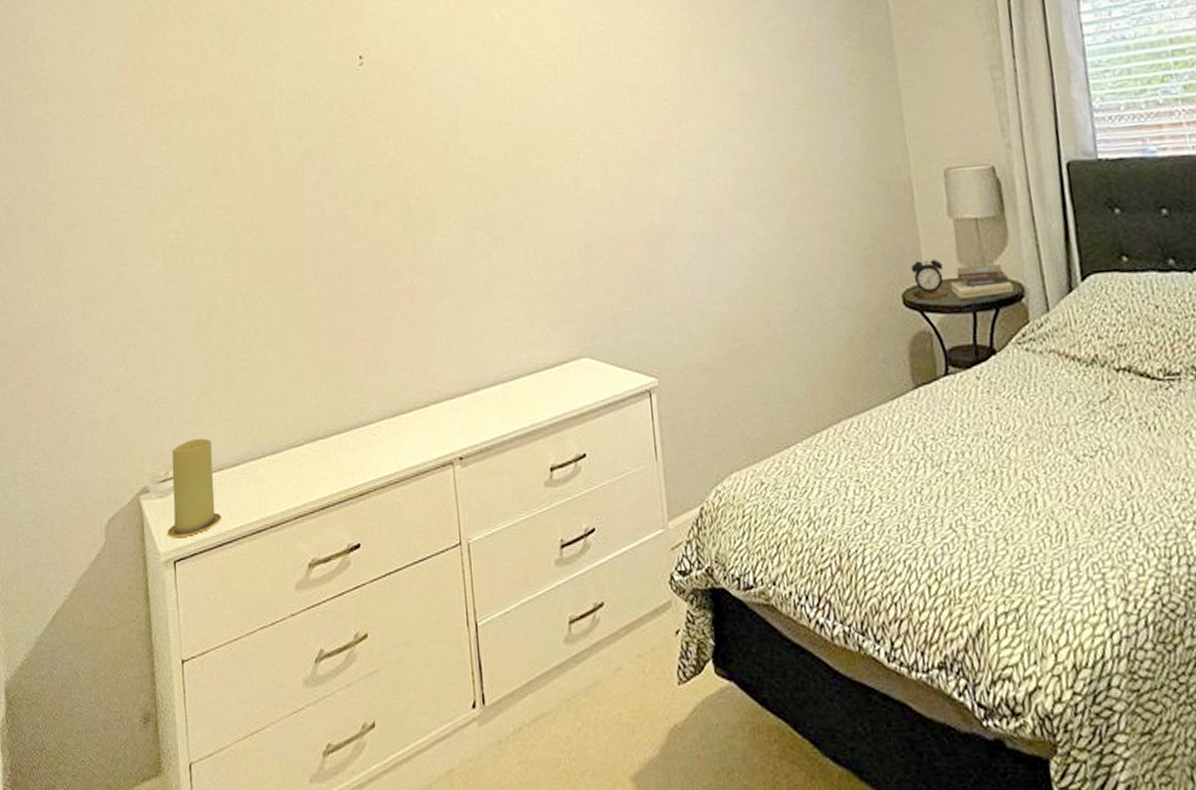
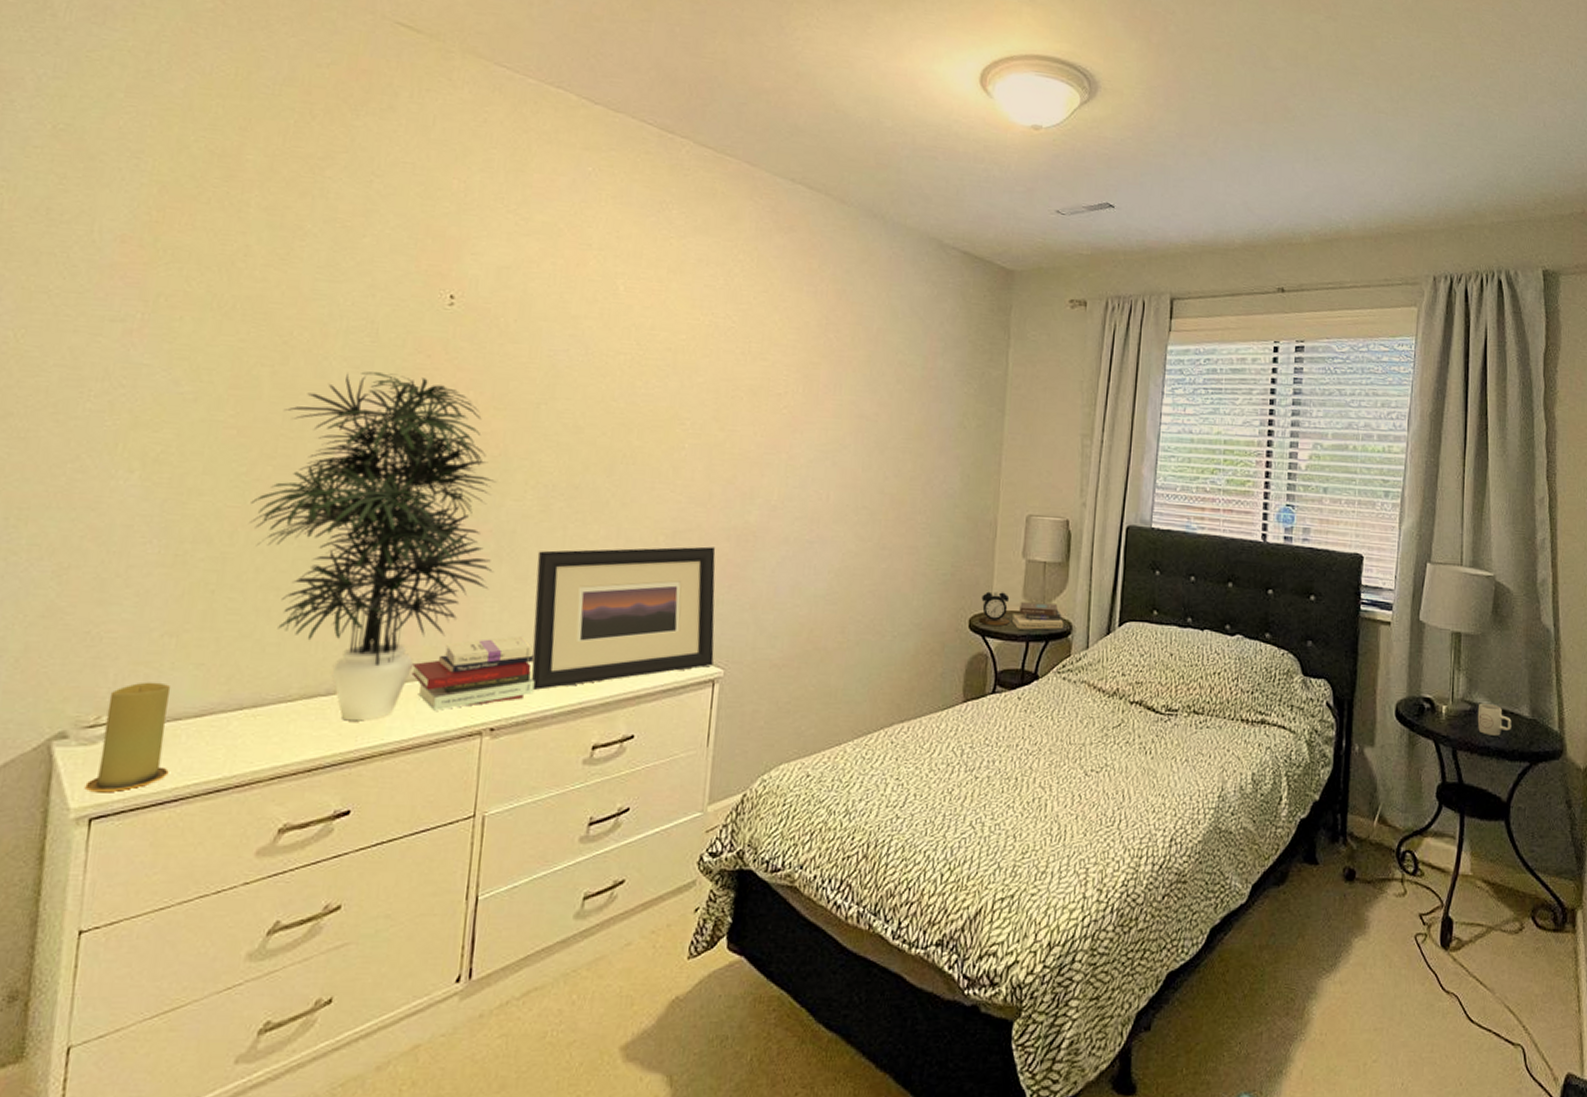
plant: none [242,135,438,460] -> present [250,371,497,721]
books: none [386,366,490,444] -> present [411,636,535,711]
picture frame: none [470,254,646,416] -> present [530,546,716,690]

